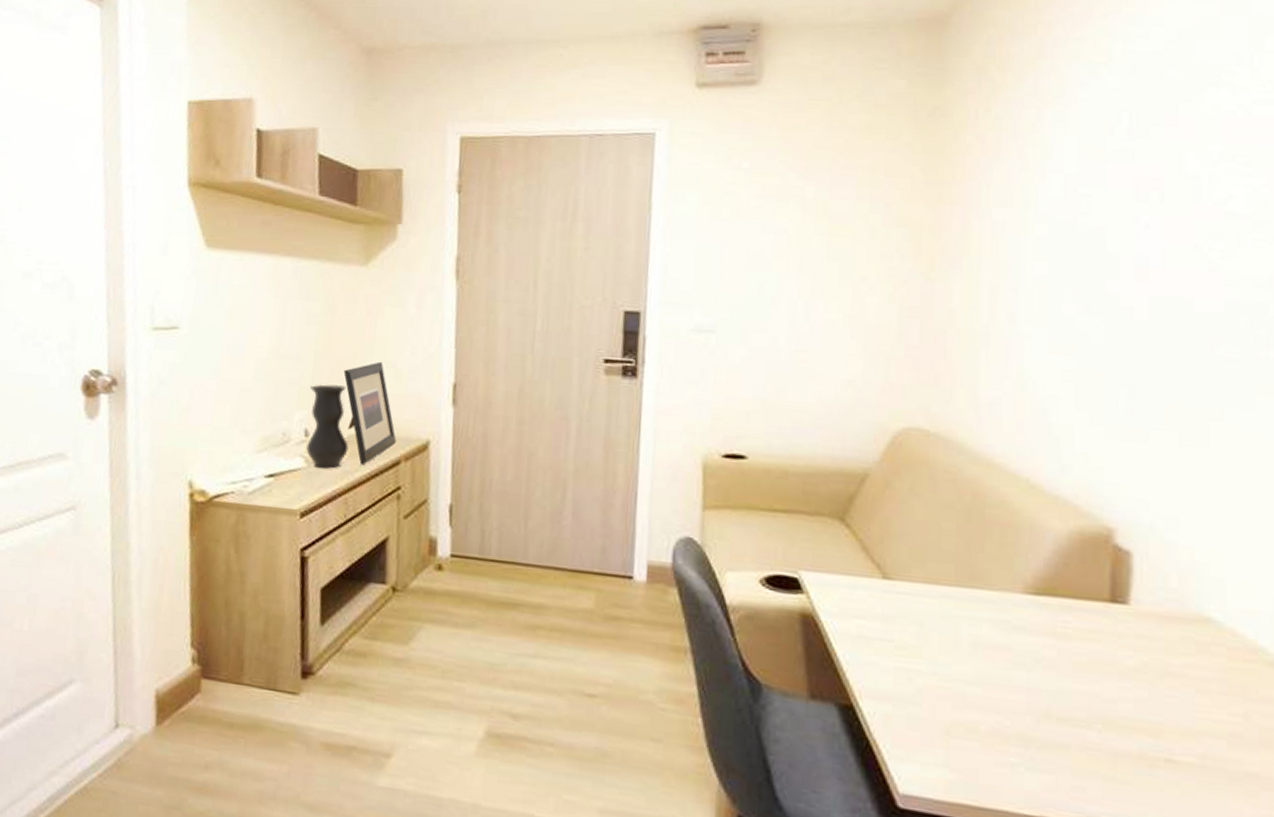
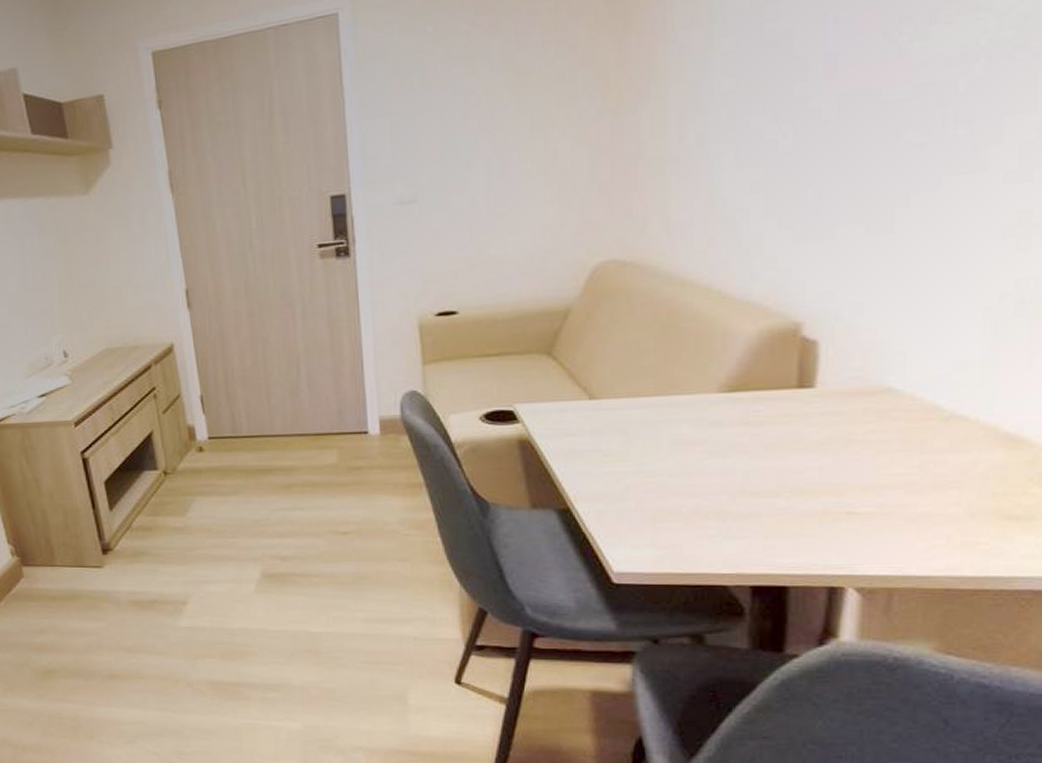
vase: present [306,384,349,469] -> none [60,307,105,382]
picture frame: present [343,361,397,466] -> none [86,280,145,375]

